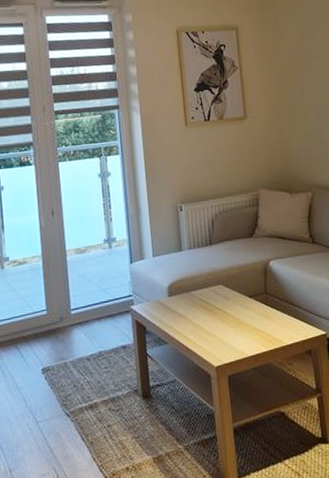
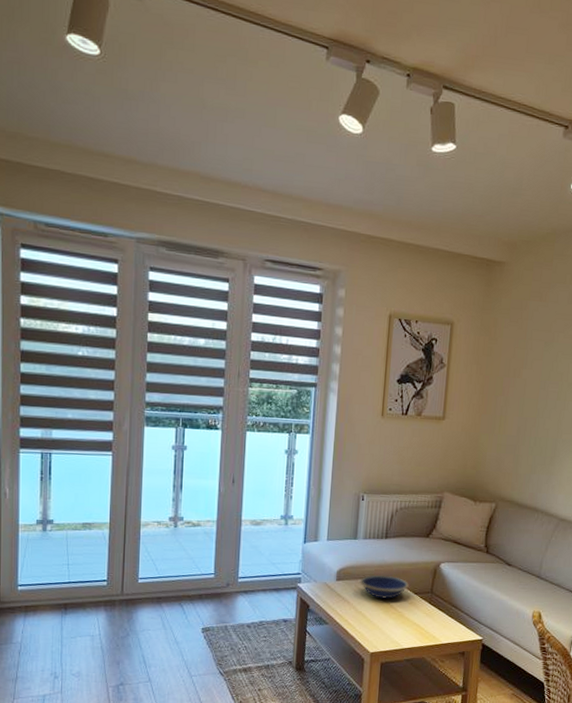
bowl: none [192,282,242,308] -> present [359,574,409,599]

